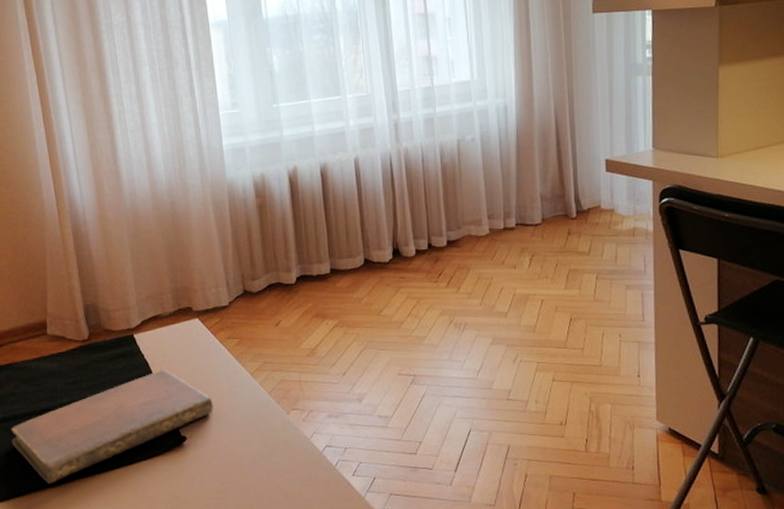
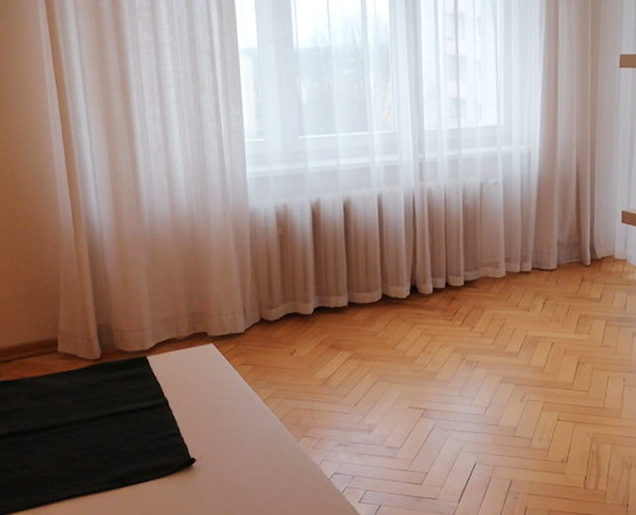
notebook: present [11,370,213,484] -> none [17,392,224,500]

